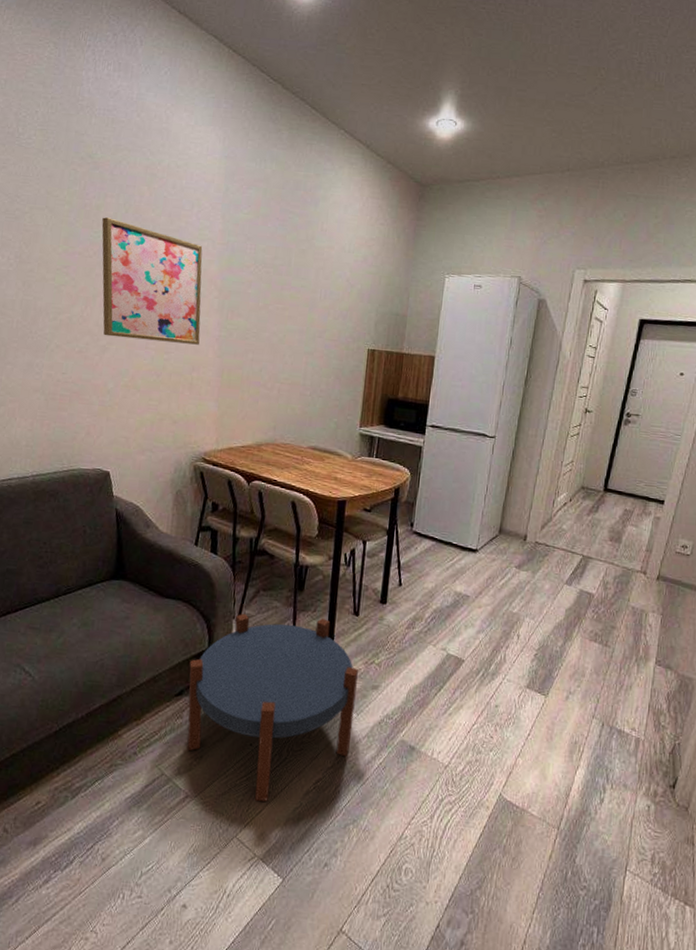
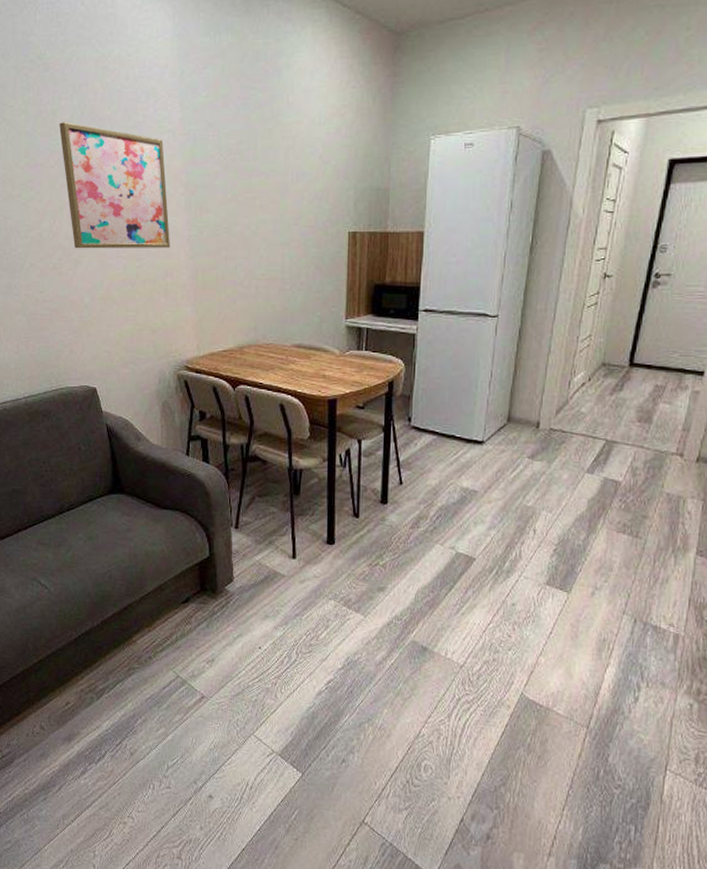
side table: present [187,613,358,802] -> none [193,520,362,702]

